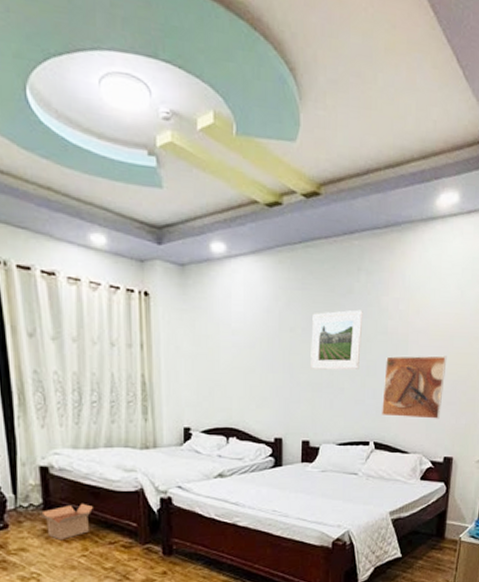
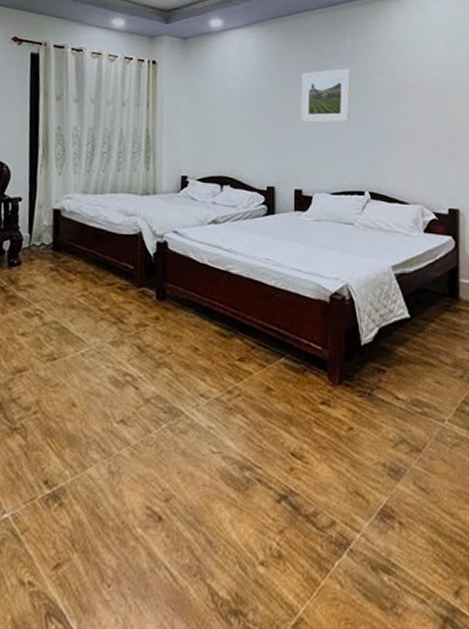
cardboard box: present [39,503,93,541] -> none [49,244,95,280]
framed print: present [382,355,447,419] -> none [375,107,442,169]

